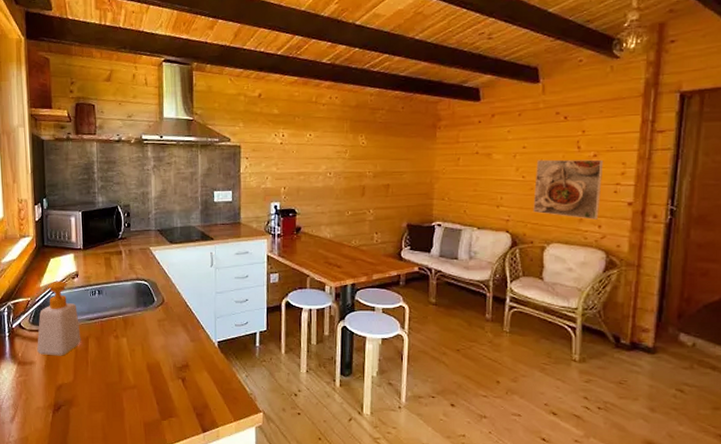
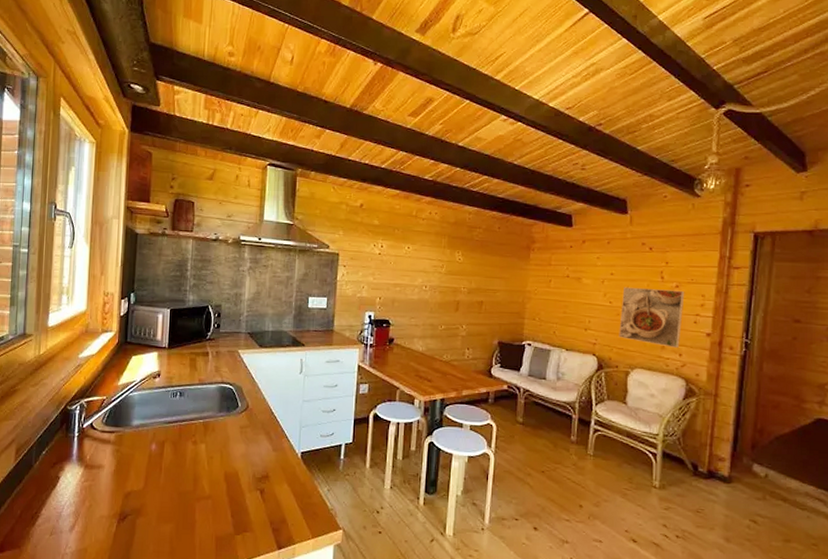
soap bottle: present [35,281,81,356] -> none [107,379,157,461]

